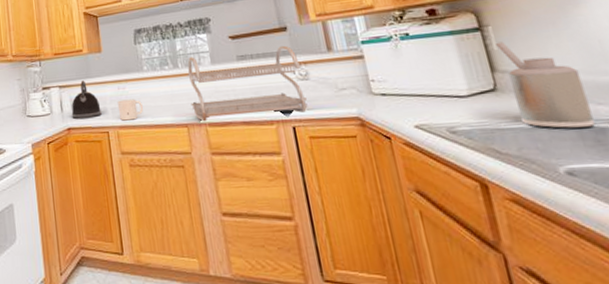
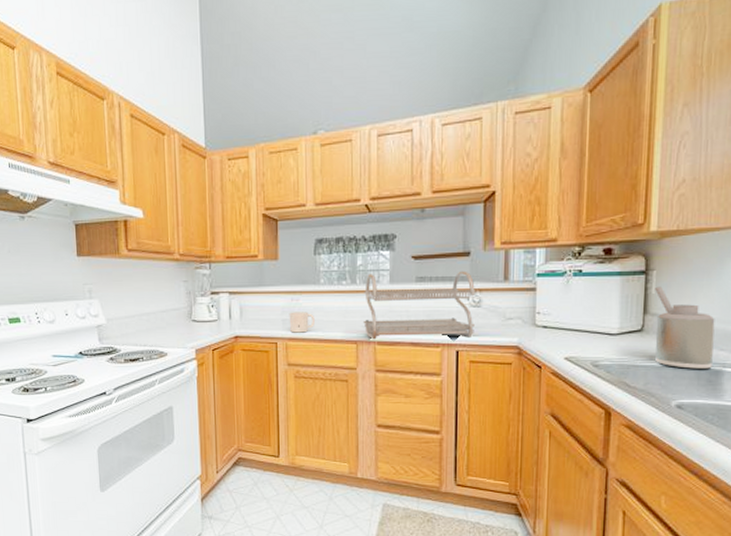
kettle: present [71,80,102,120] -> none [240,288,272,328]

